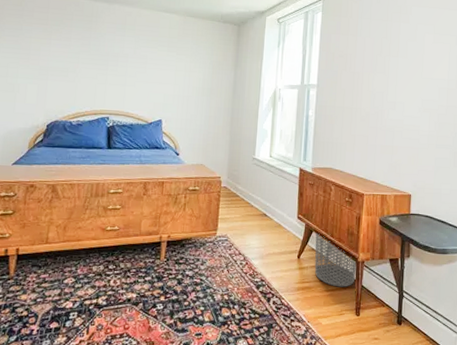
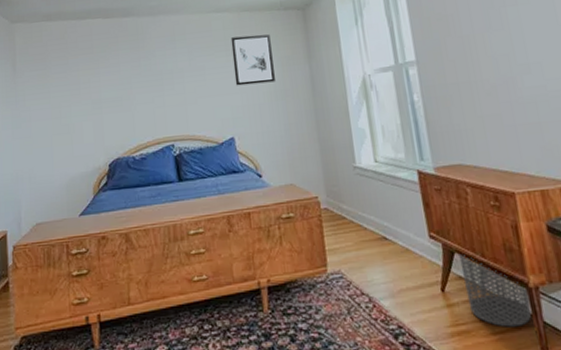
wall art: none [171,36,208,80] -> present [230,34,275,86]

